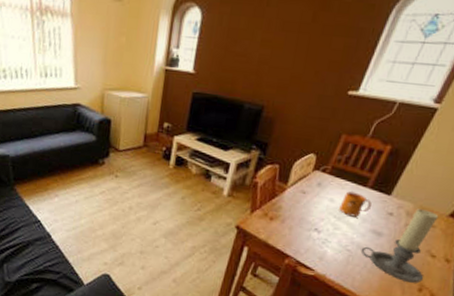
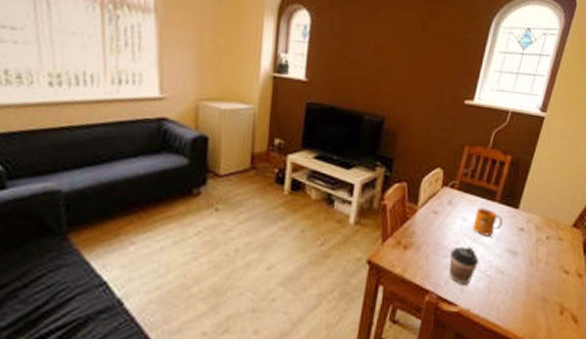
coffee cup: none [309,222,342,256] -> present [448,246,479,285]
candle holder: present [360,209,439,283] -> none [500,221,564,305]

